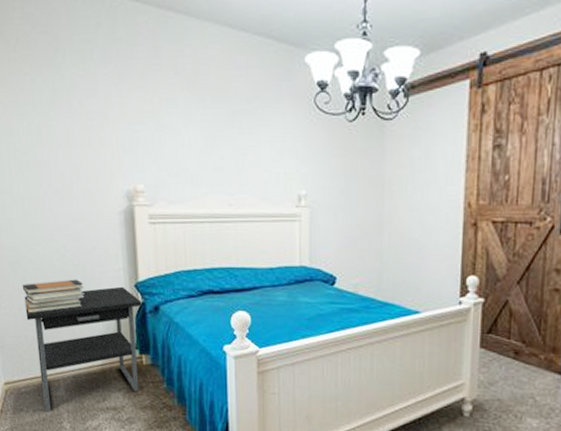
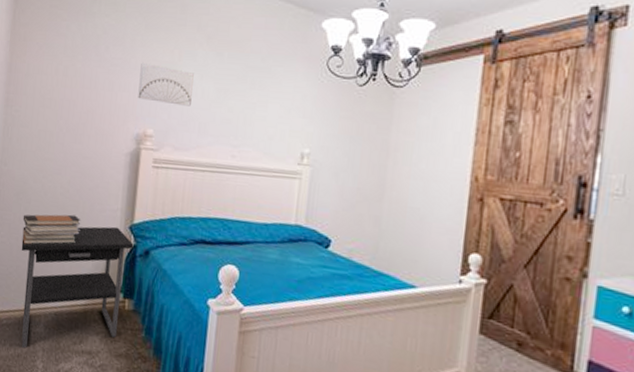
wall art: none [120,114,179,157] -> present [138,62,194,106]

